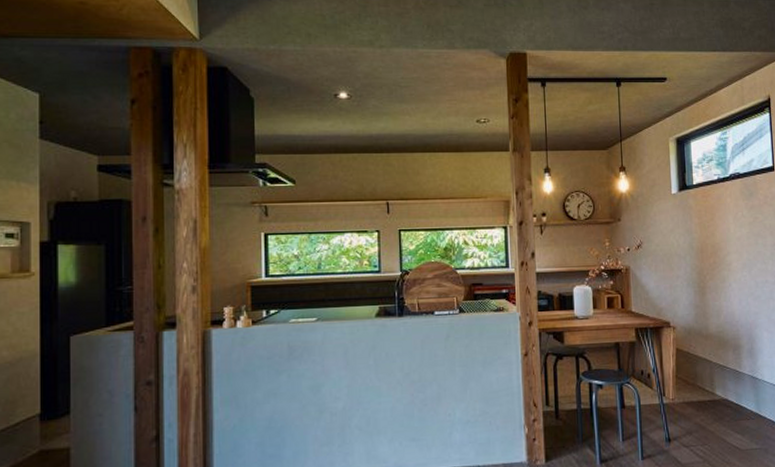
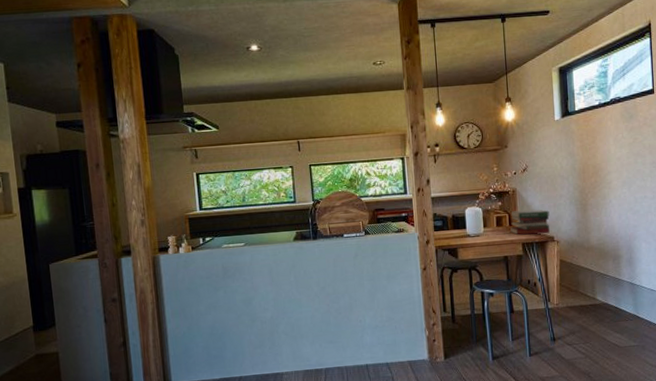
books: none [623,290,665,319] -> present [510,209,550,236]

